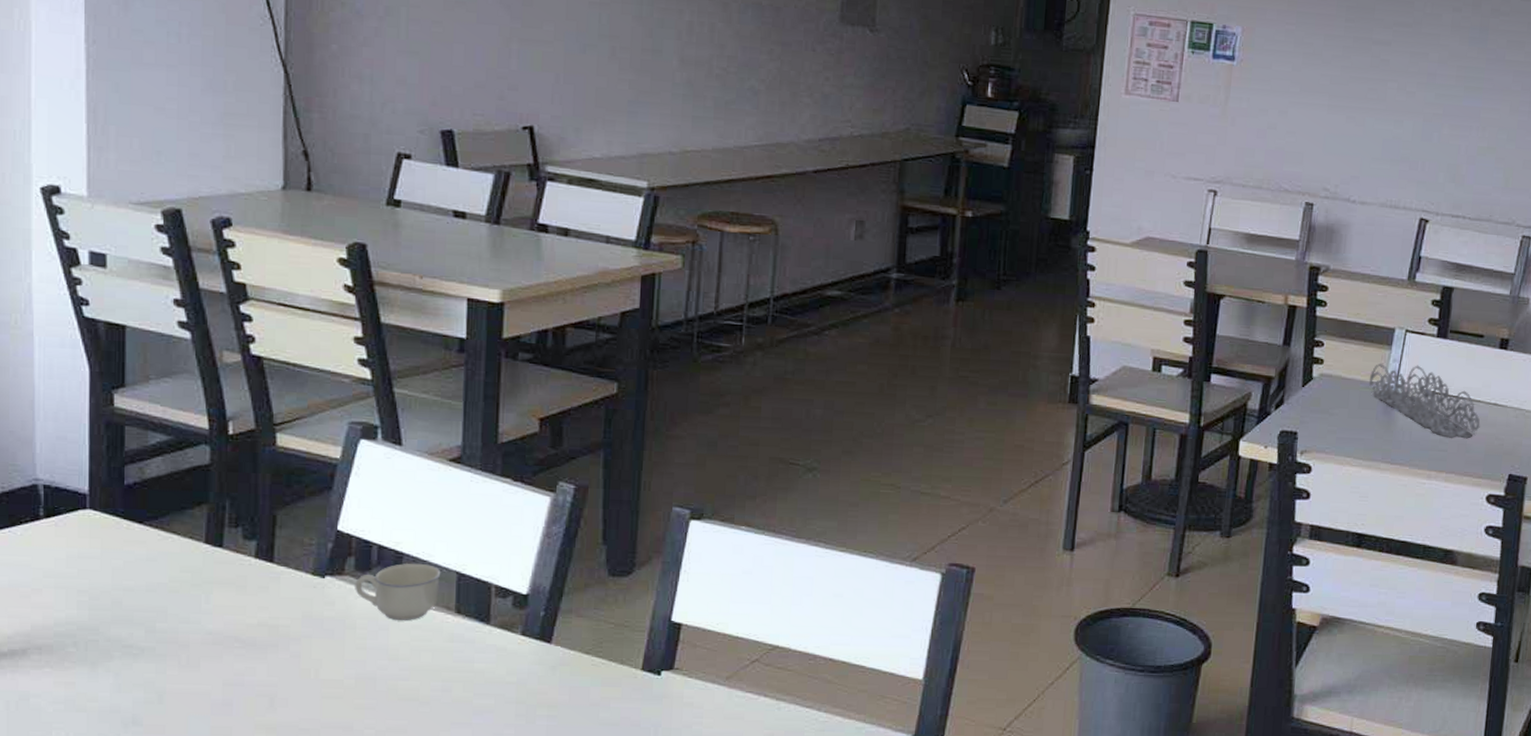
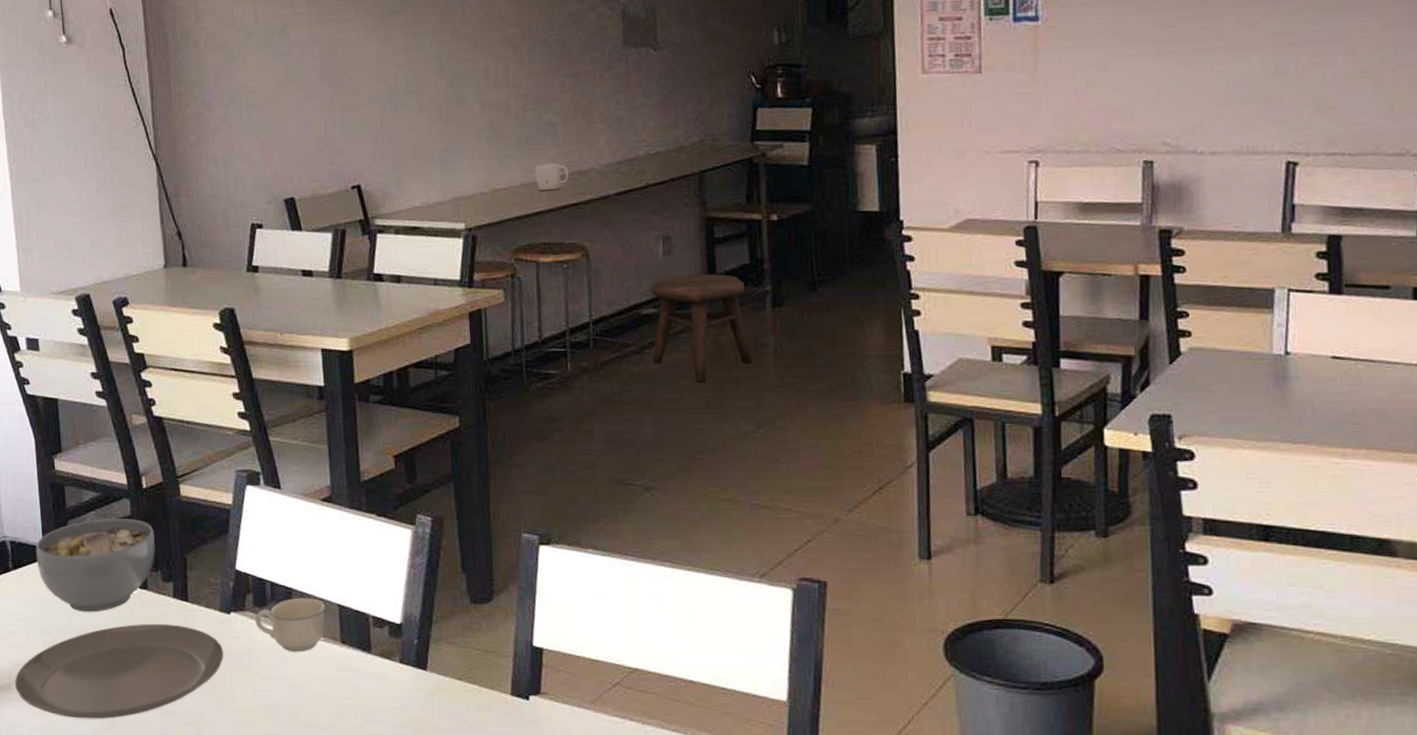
plate: none [33,585,313,690] -> present [14,624,224,719]
soup bowl: none [78,465,239,570] -> present [36,518,156,612]
mug: none [730,130,767,160] -> present [535,163,569,192]
stool: none [831,260,932,368] -> present [650,274,752,382]
napkin holder: present [1369,363,1480,439] -> none [1250,328,1402,409]

